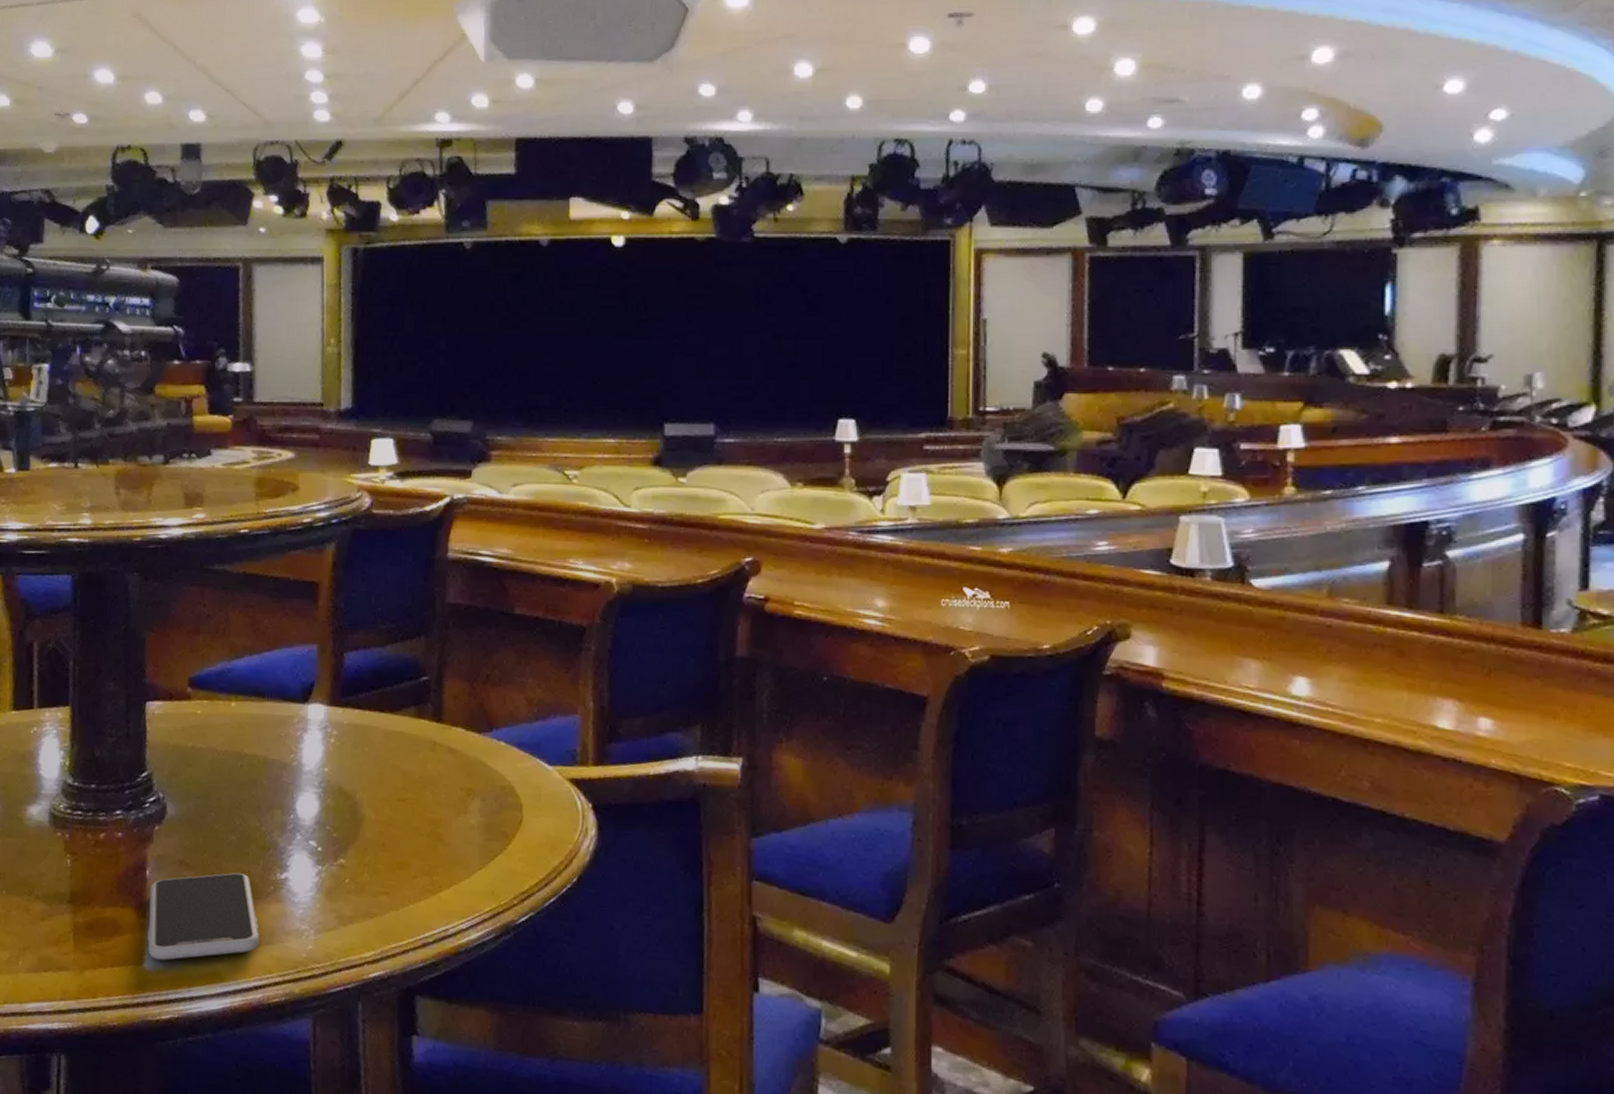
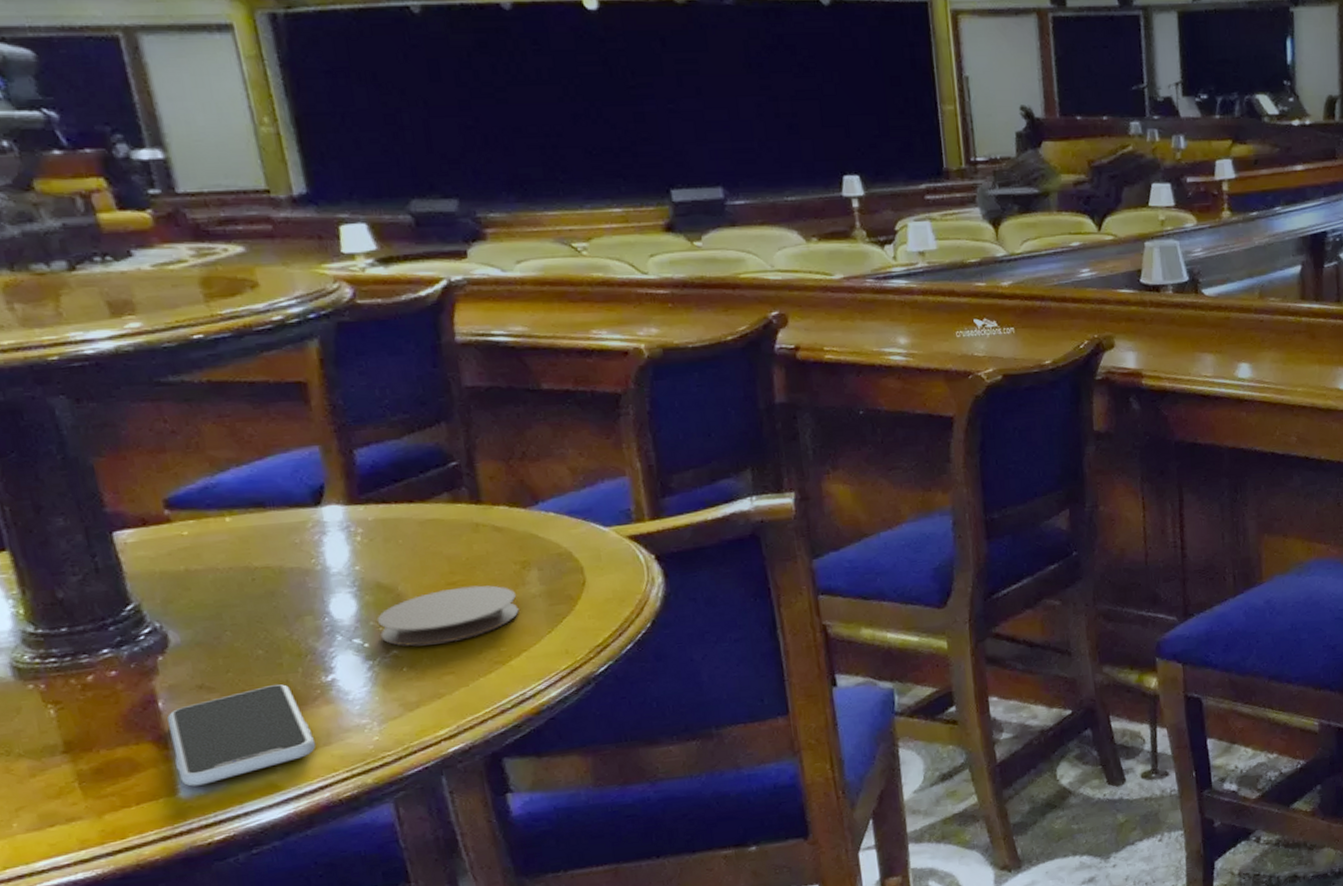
coaster: none [332,805,457,861] -> present [377,585,519,646]

